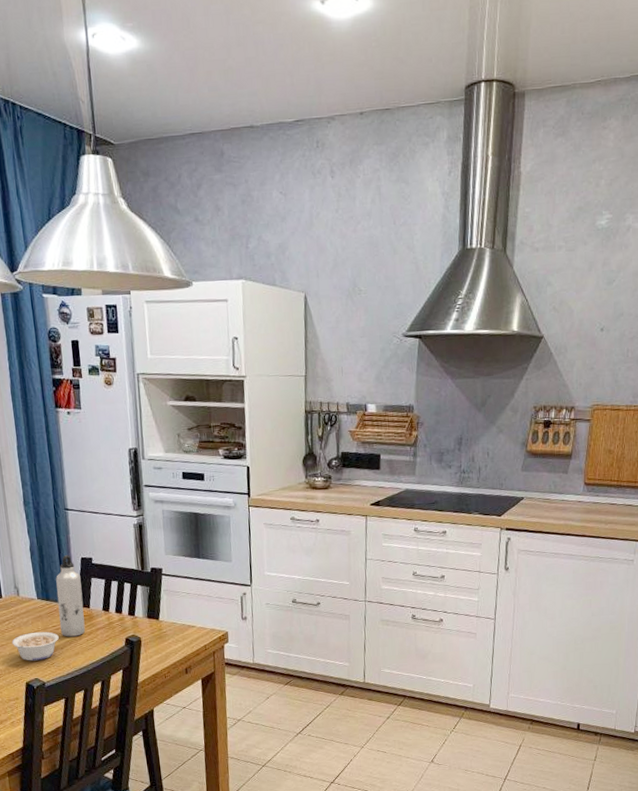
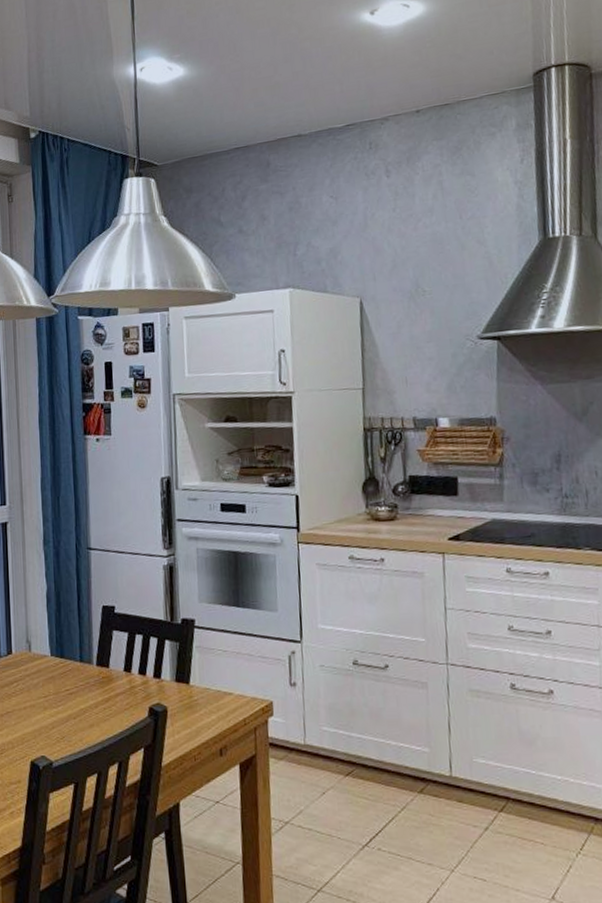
legume: present [12,632,59,661] -> none [18,697,72,734]
water bottle: present [56,555,86,637] -> none [72,603,103,704]

